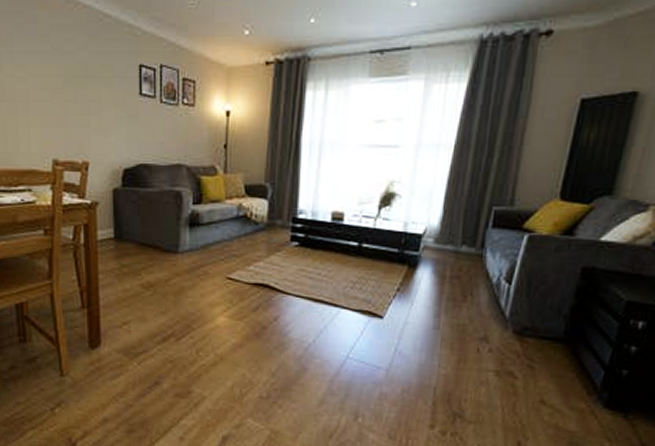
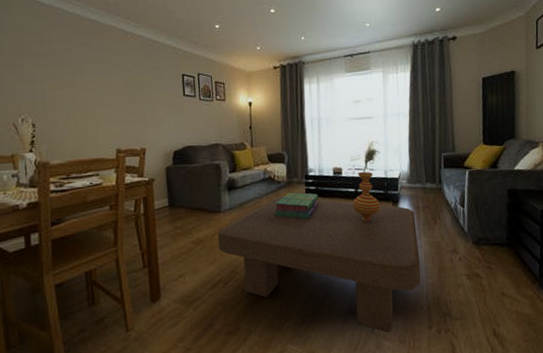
coffee table: none [172,242,438,425] -> present [217,197,421,333]
stack of books: none [247,238,308,274] -> present [274,192,320,219]
vase: none [351,220,391,285] -> present [352,171,380,221]

